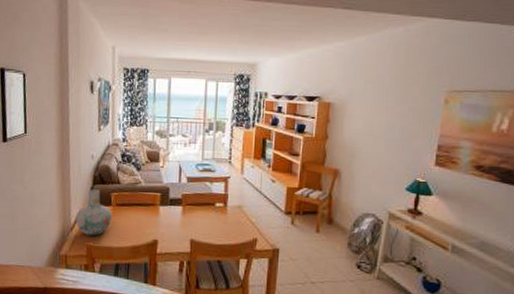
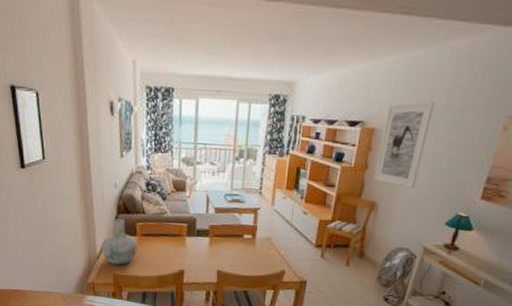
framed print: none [335,79,381,157] -> present [374,101,435,189]

